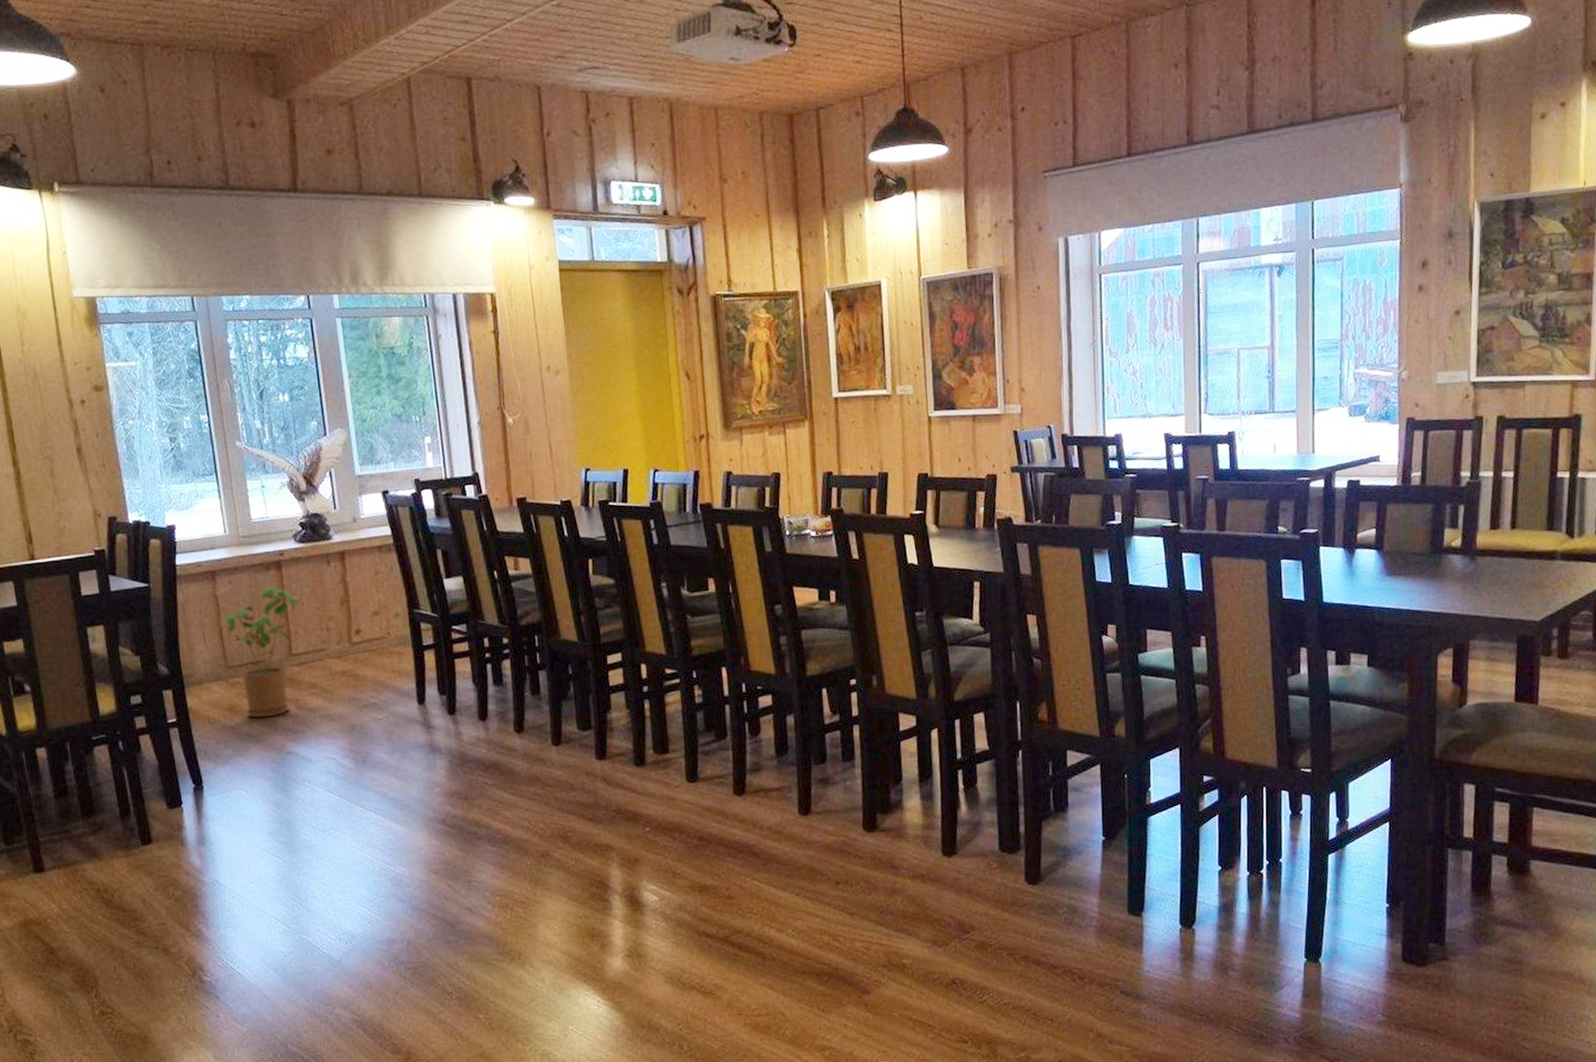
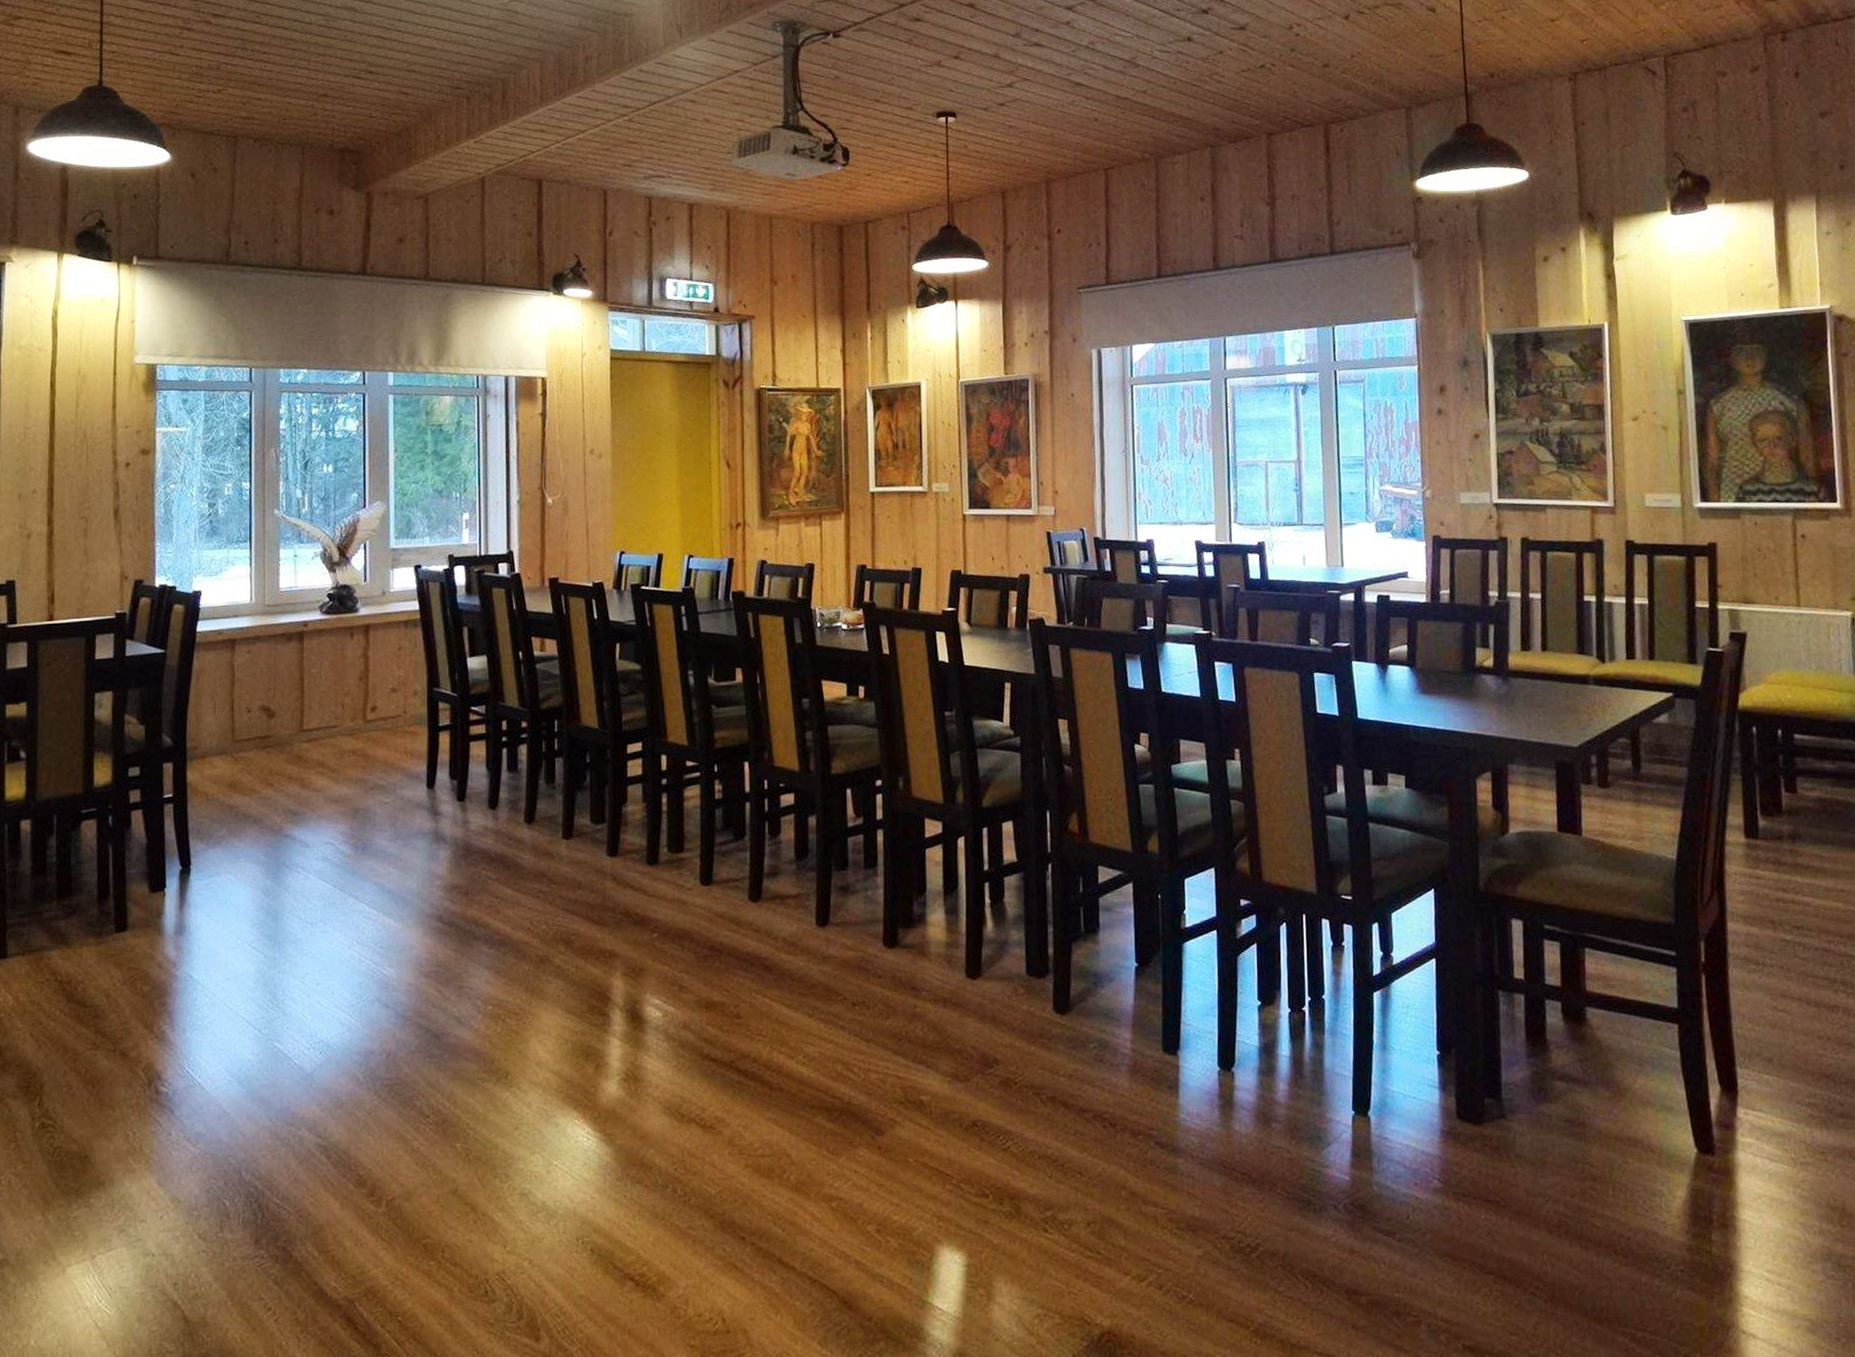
house plant: present [225,587,303,718] -> none [239,659,321,797]

